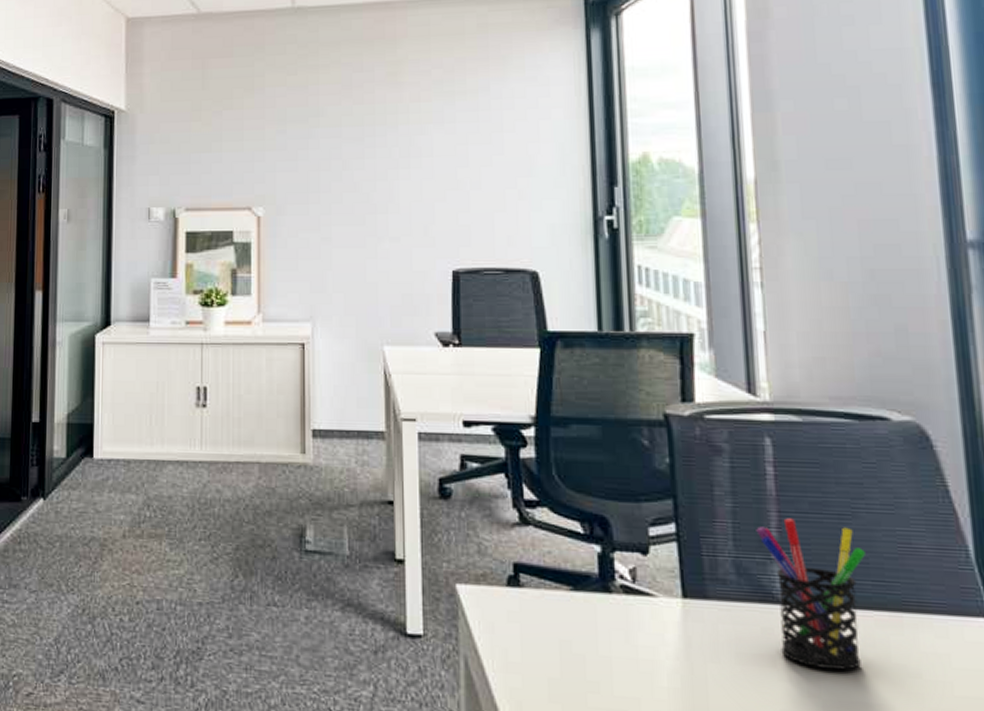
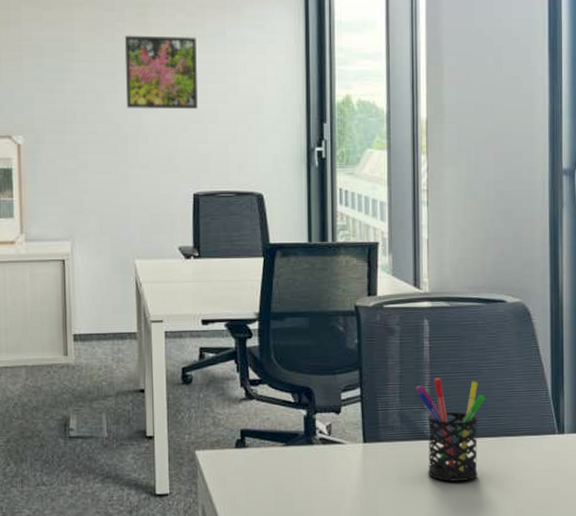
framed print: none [374,94,457,176] -> present [124,35,198,109]

